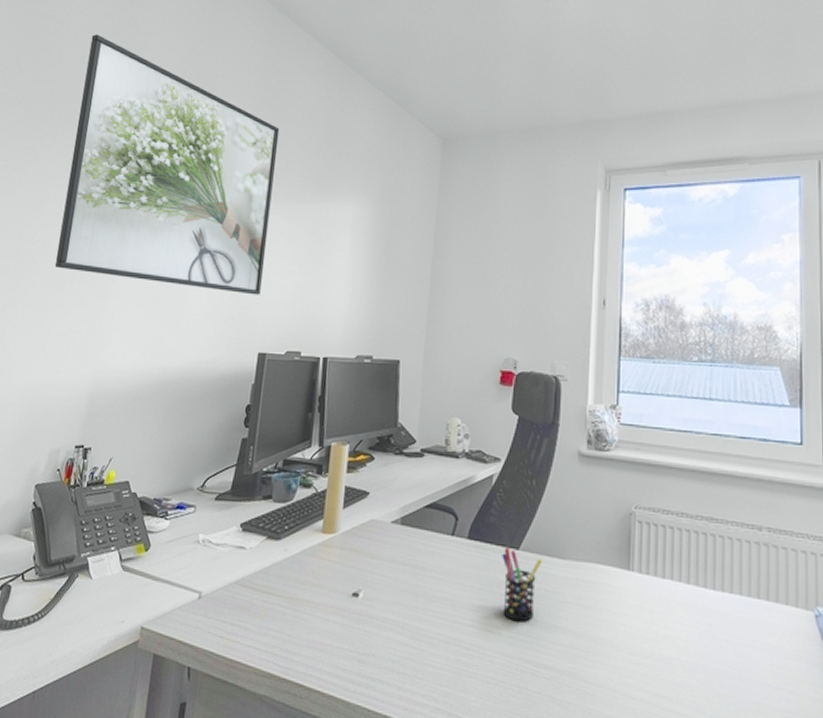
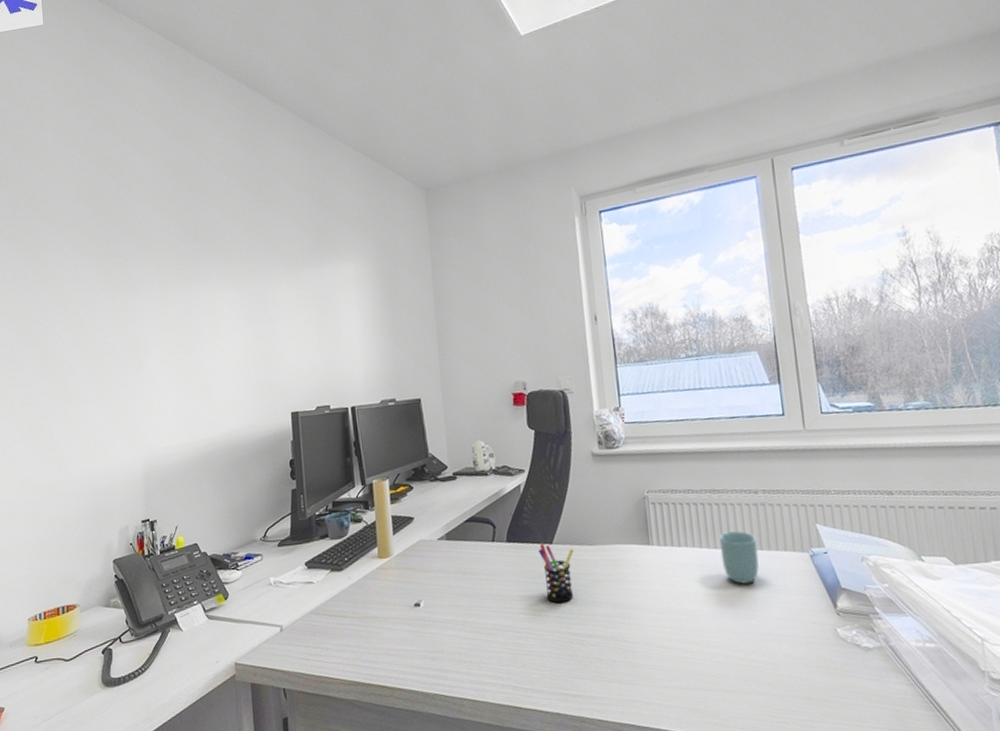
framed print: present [54,35,280,295] -> none [69,135,282,365]
cup: none [710,570,755,637] -> present [719,531,759,584]

